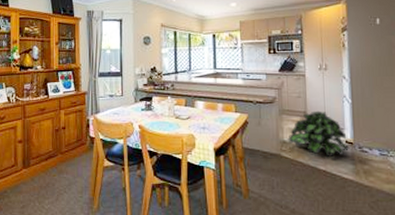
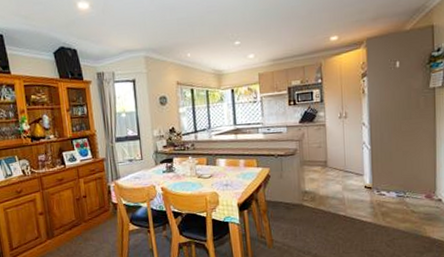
potted plant: present [288,110,349,158] -> none [309,159,368,203]

